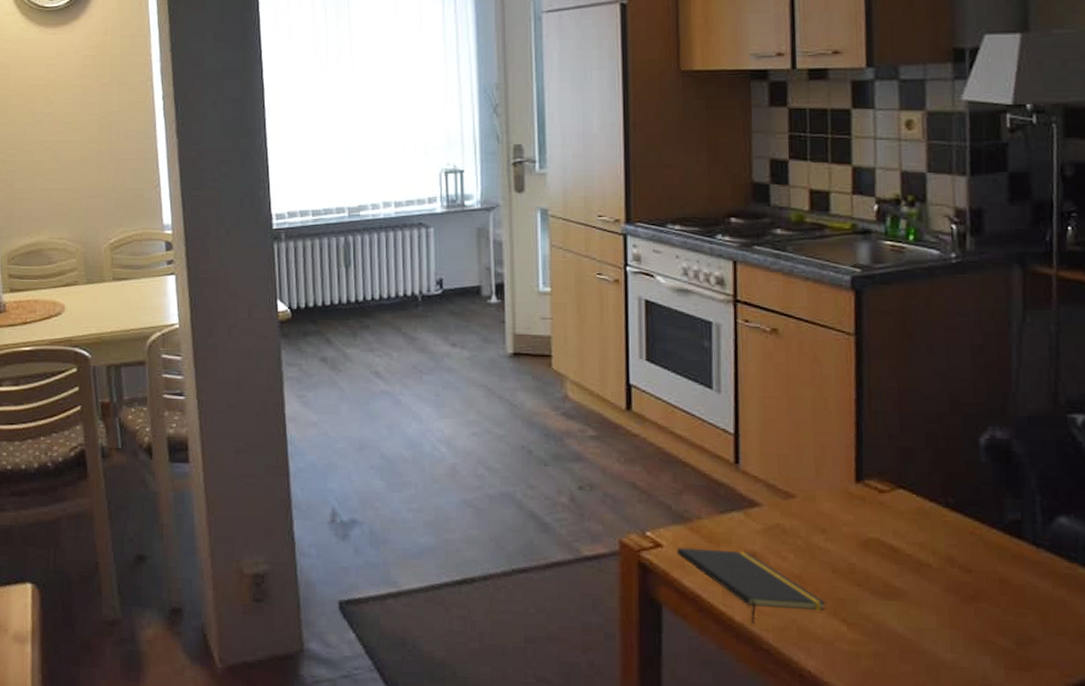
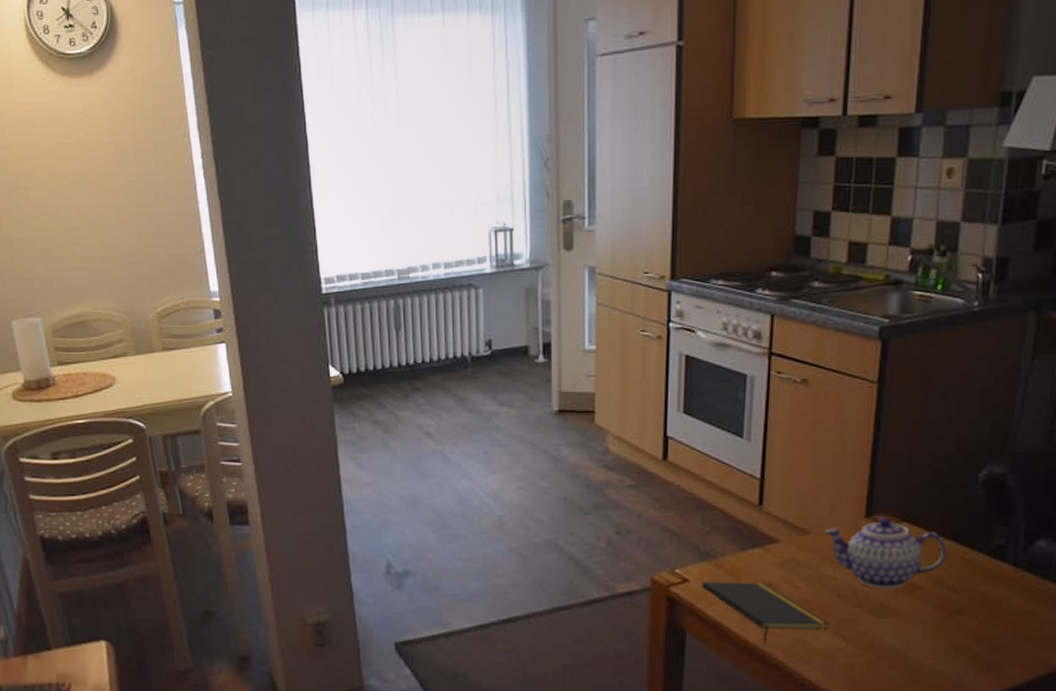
teapot: none [810,482,954,567] -> present [823,517,947,590]

